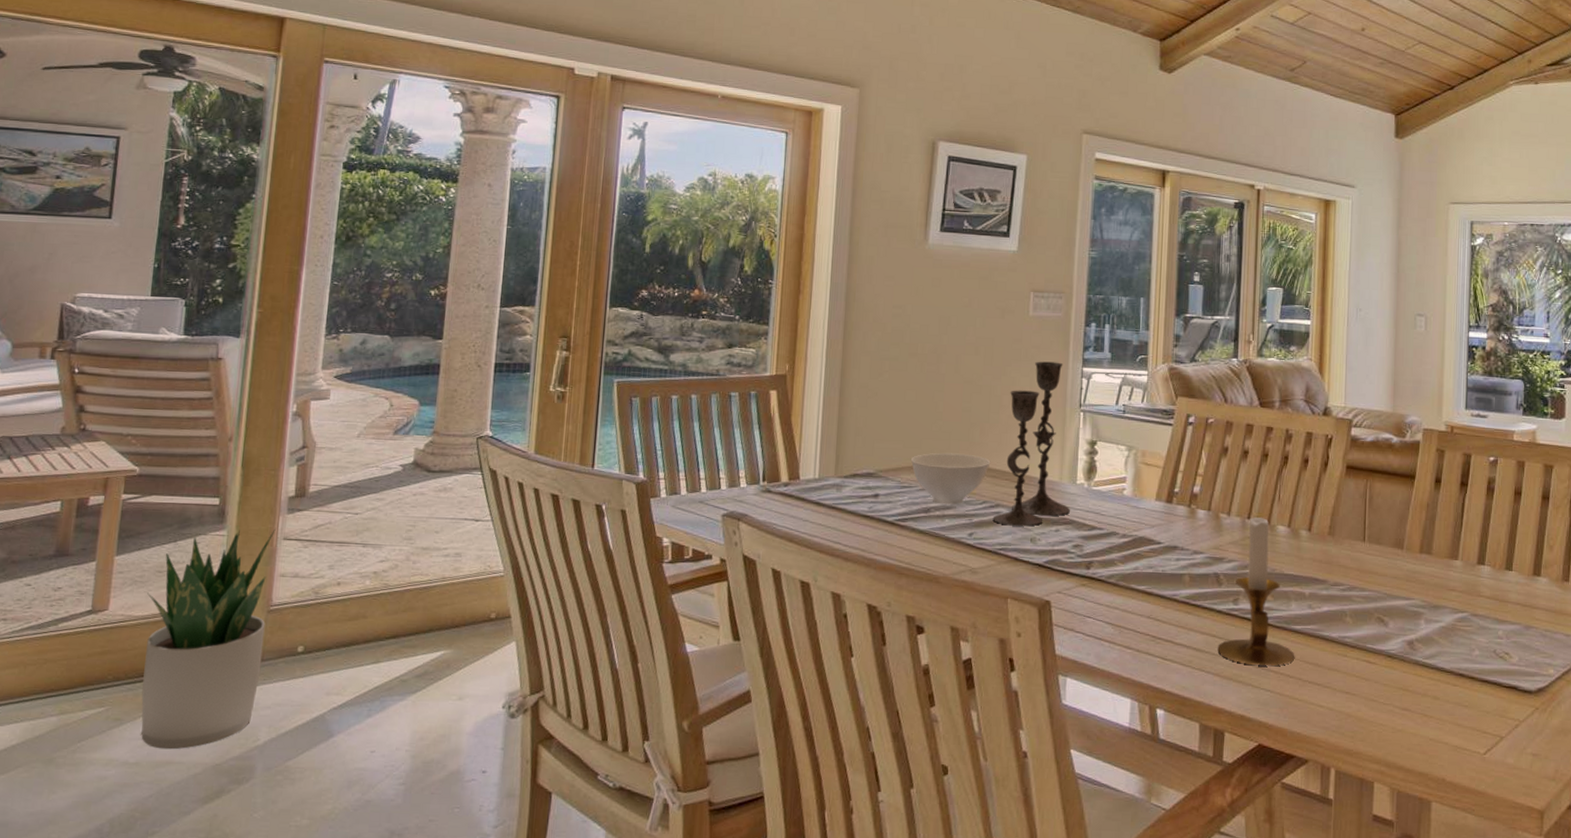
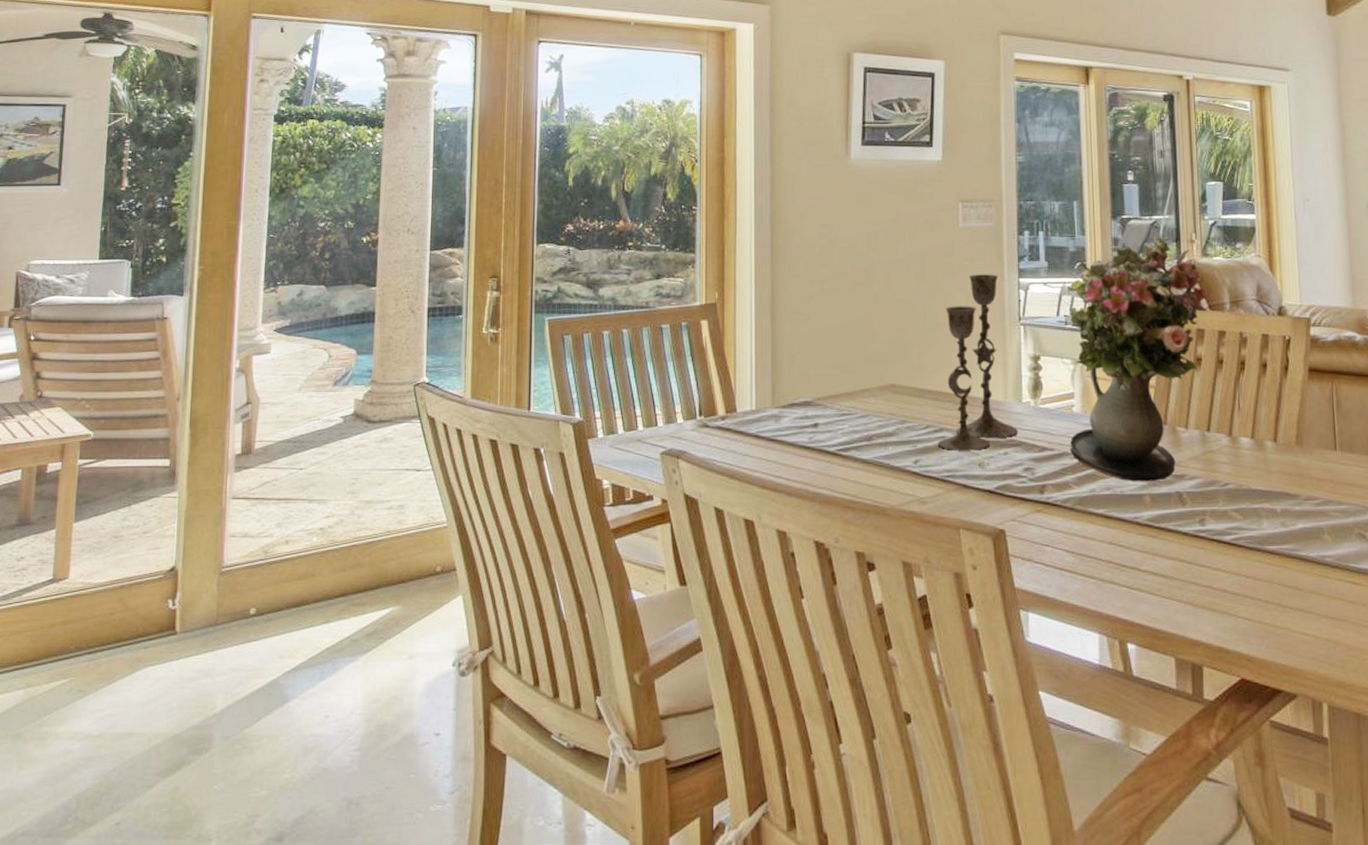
planter: present [141,527,276,750] -> none [102,486,224,721]
bowl: present [910,452,991,505] -> none [848,376,931,431]
bouquet: none [1117,332,1259,563] -> present [1066,232,1208,482]
candlestick: present [1217,517,1295,666] -> none [1187,429,1272,591]

